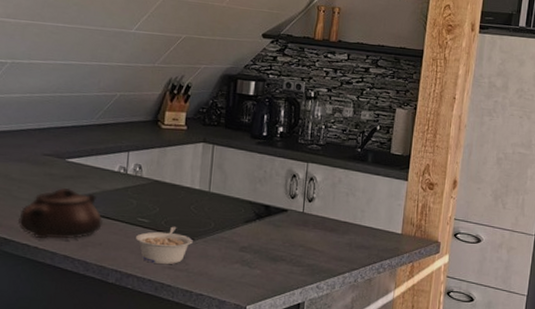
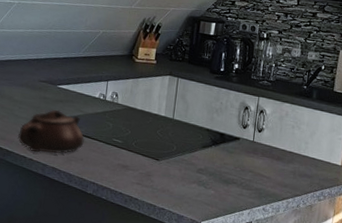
legume: present [136,226,193,265] -> none [111,147,158,181]

